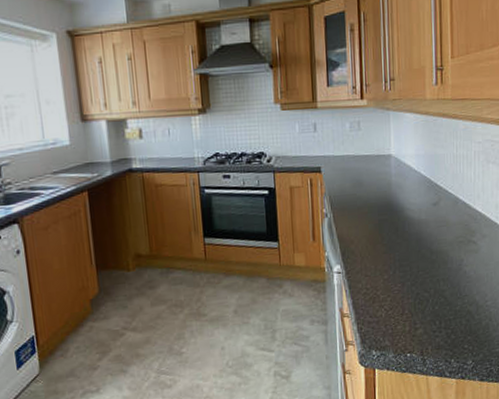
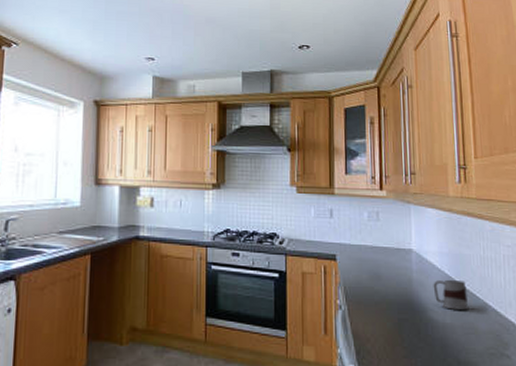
mug: none [410,179,442,207] -> present [433,279,469,310]

